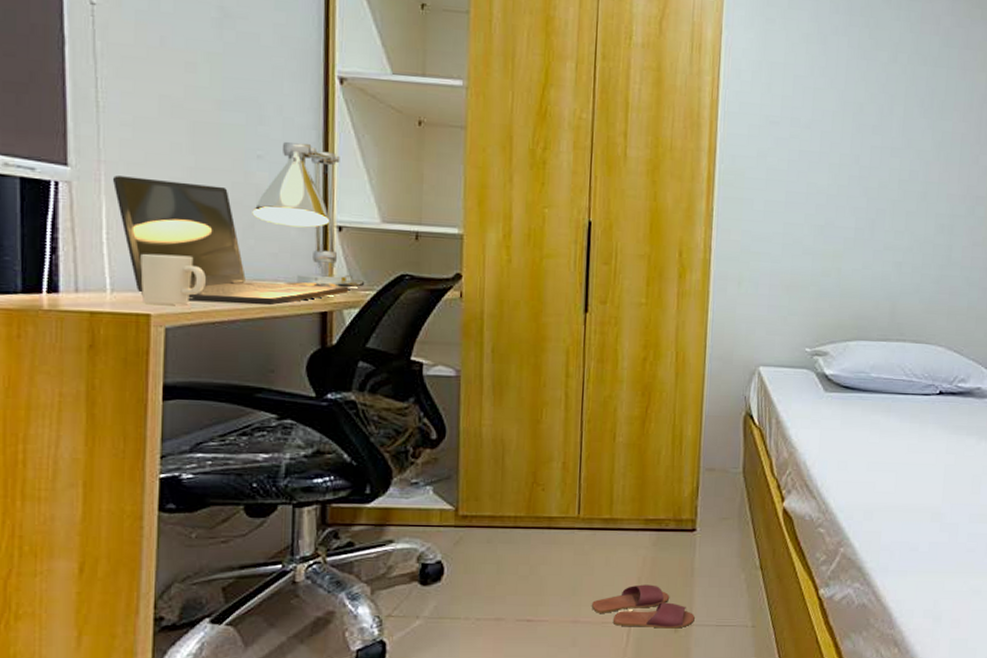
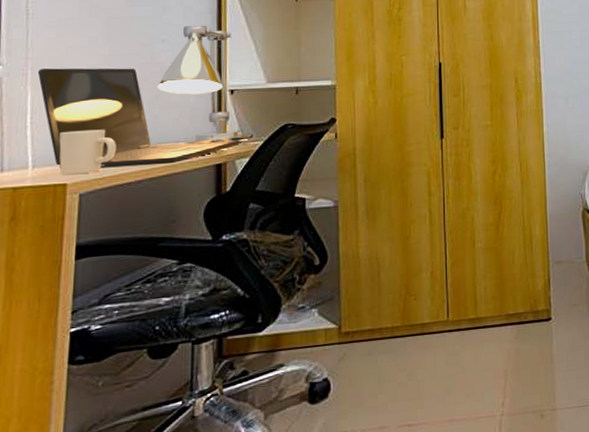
slippers: present [592,584,695,629] -> none [466,375,558,419]

